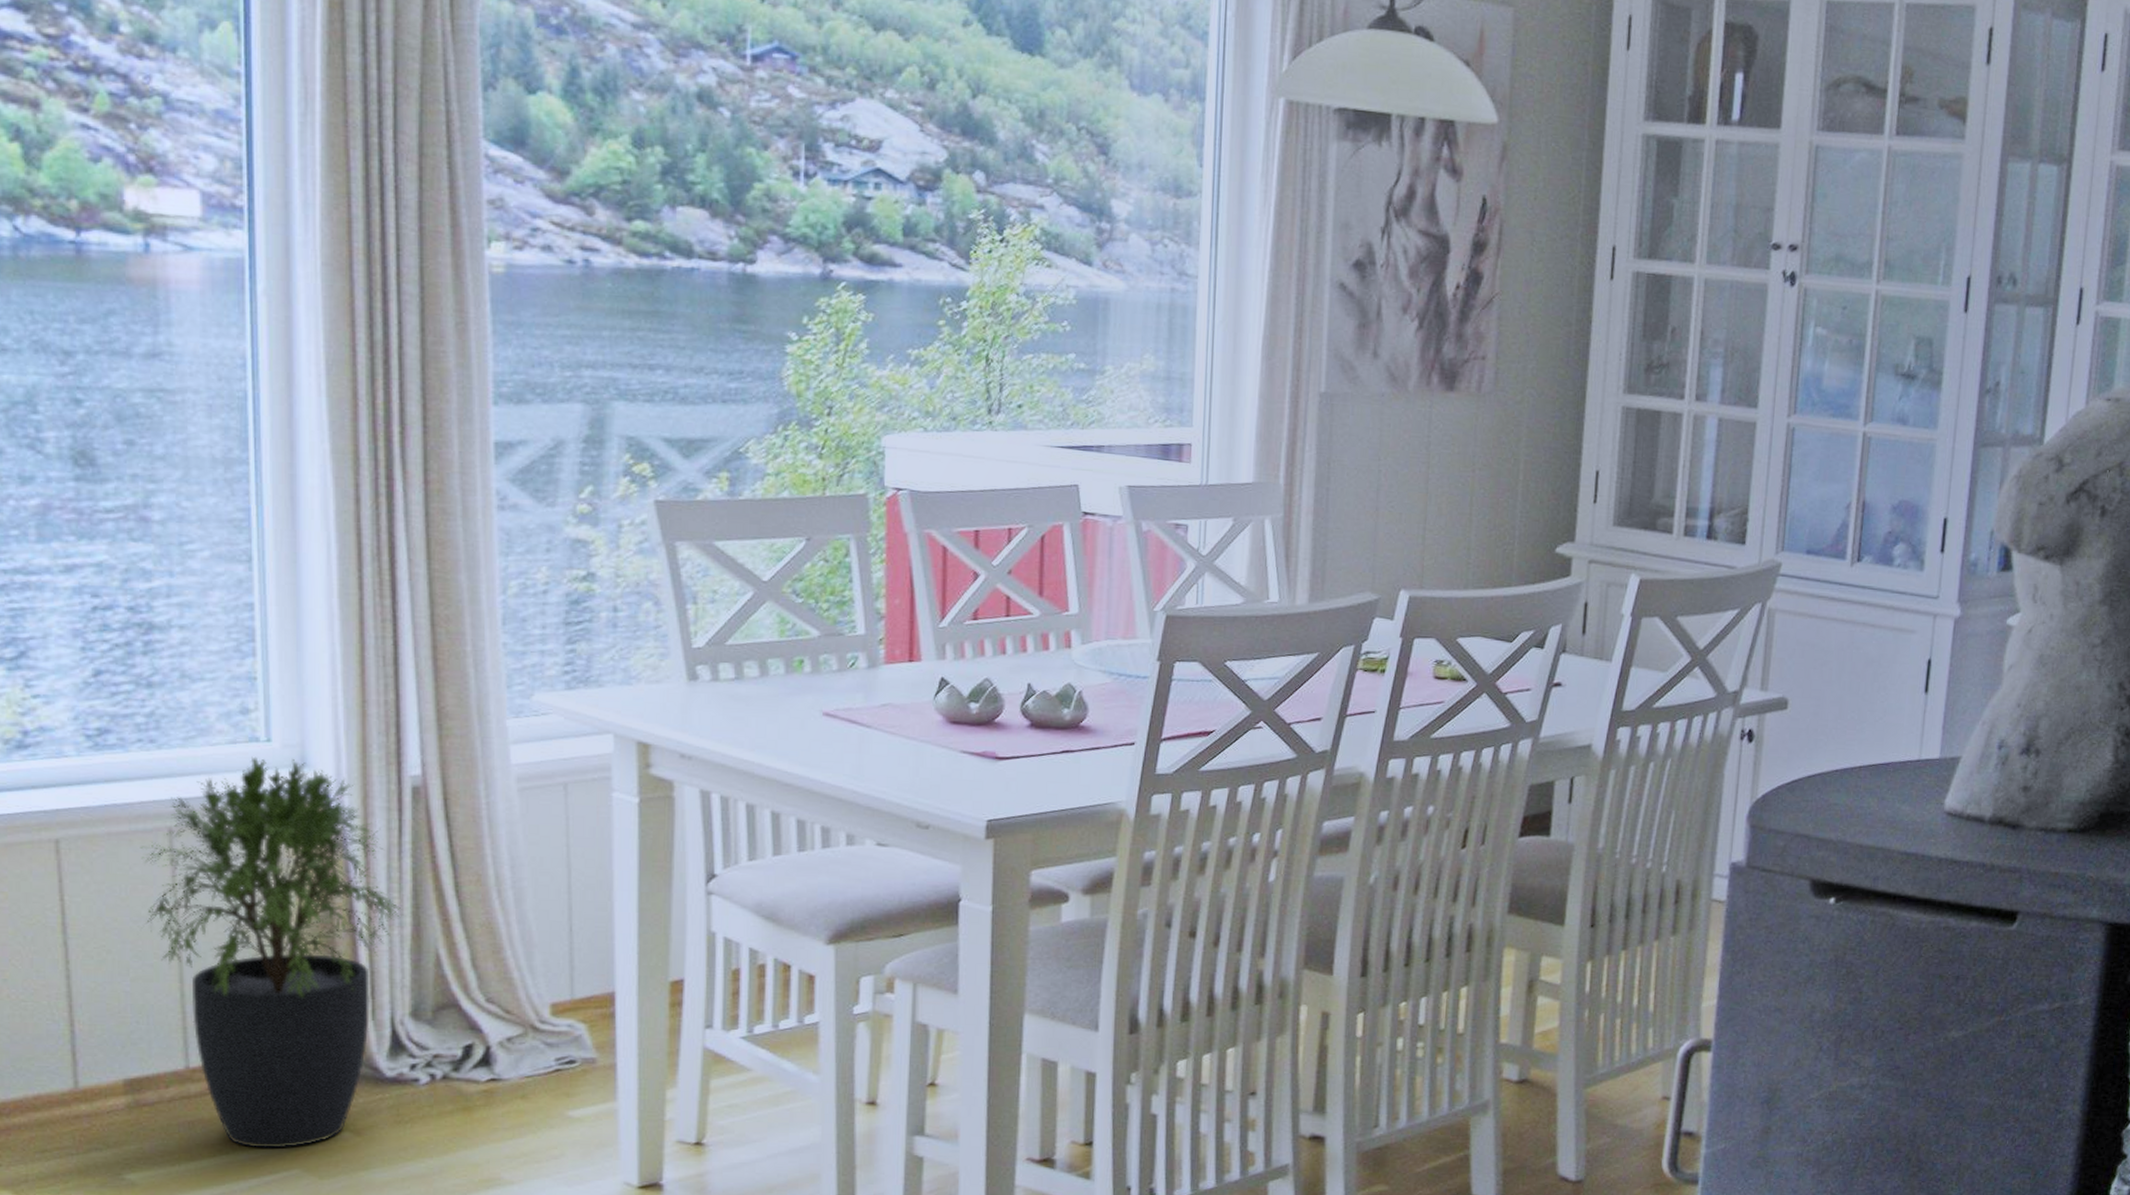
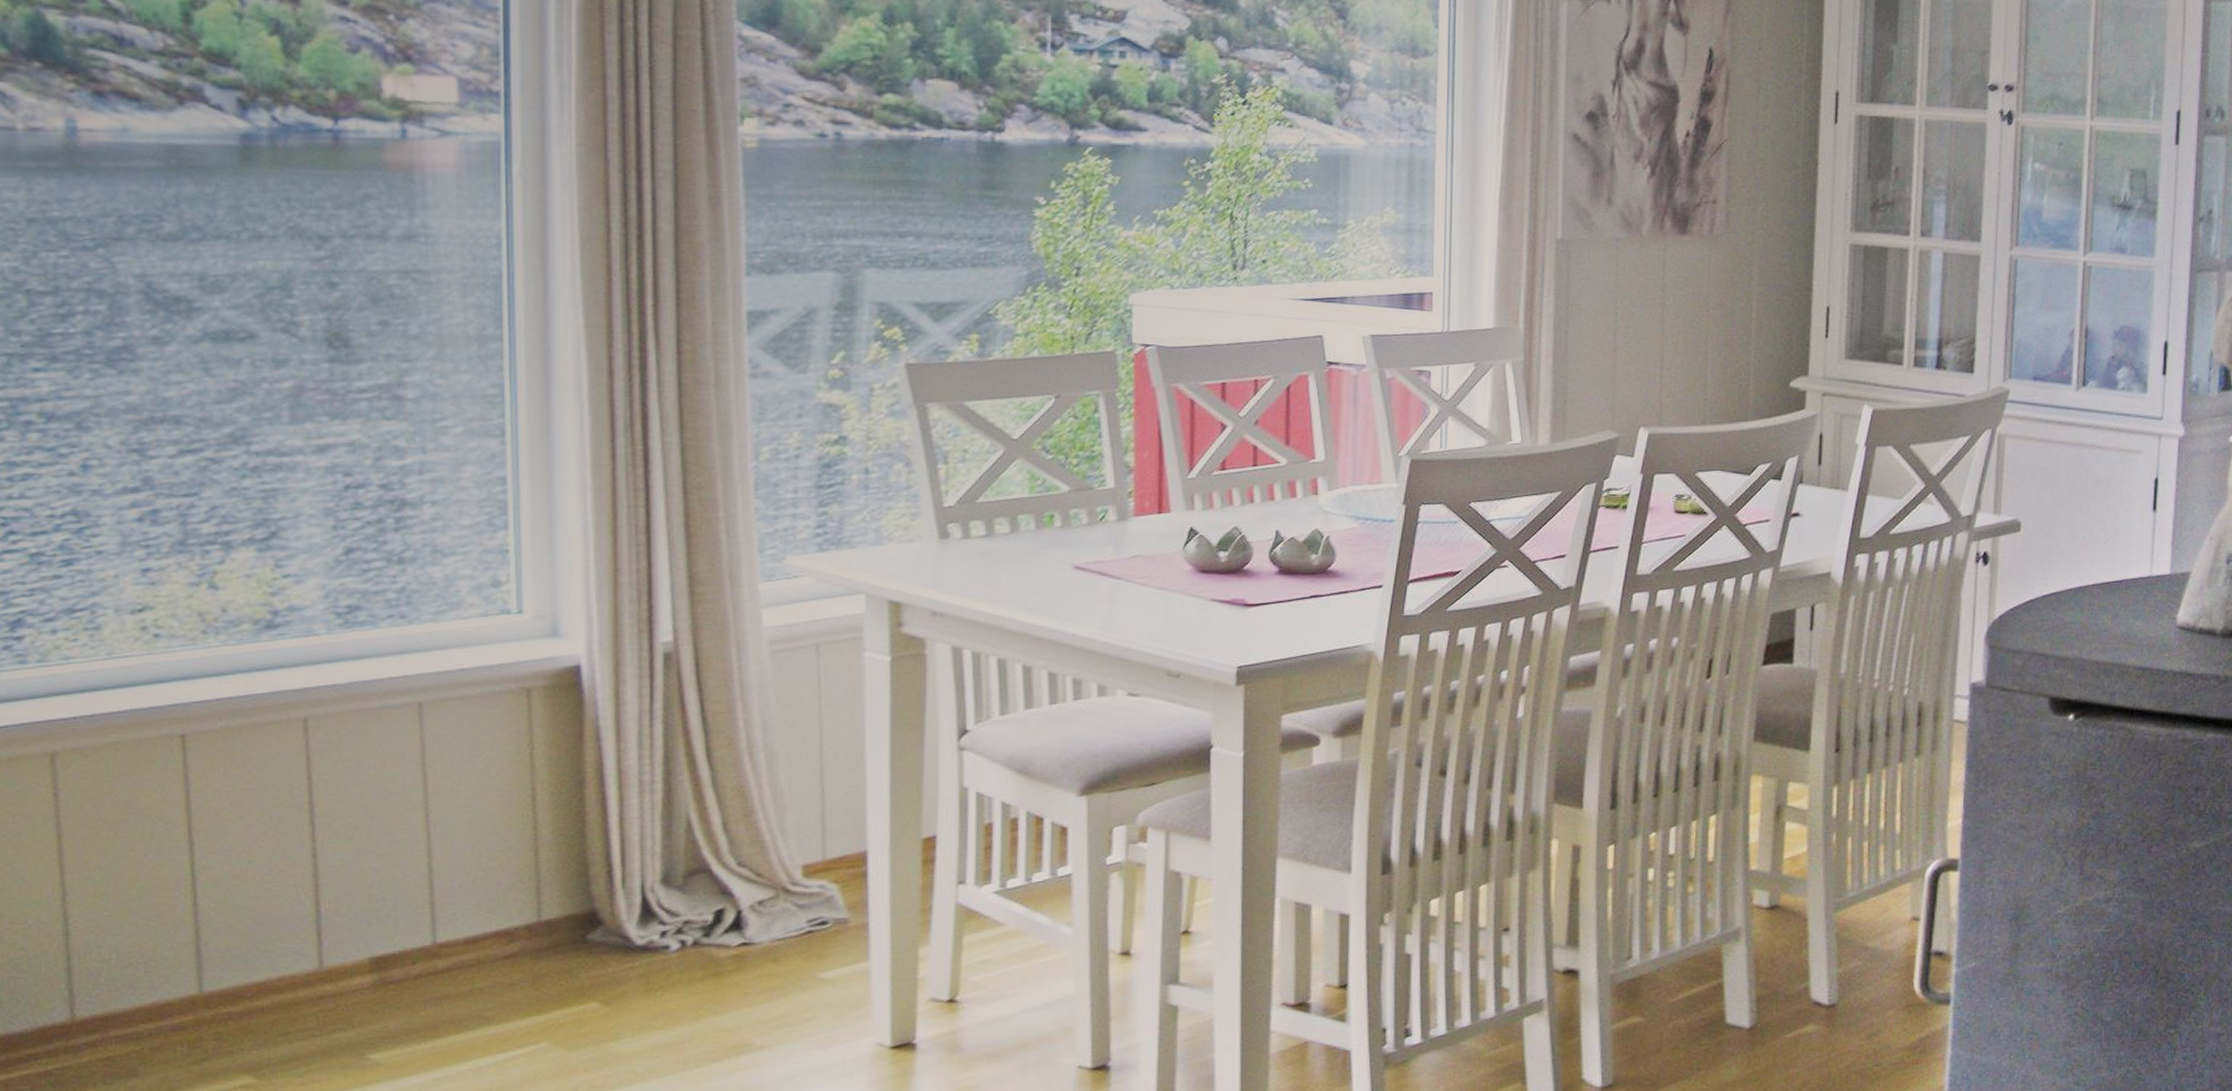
potted plant: present [140,756,402,1148] -> none [389,628,653,1022]

